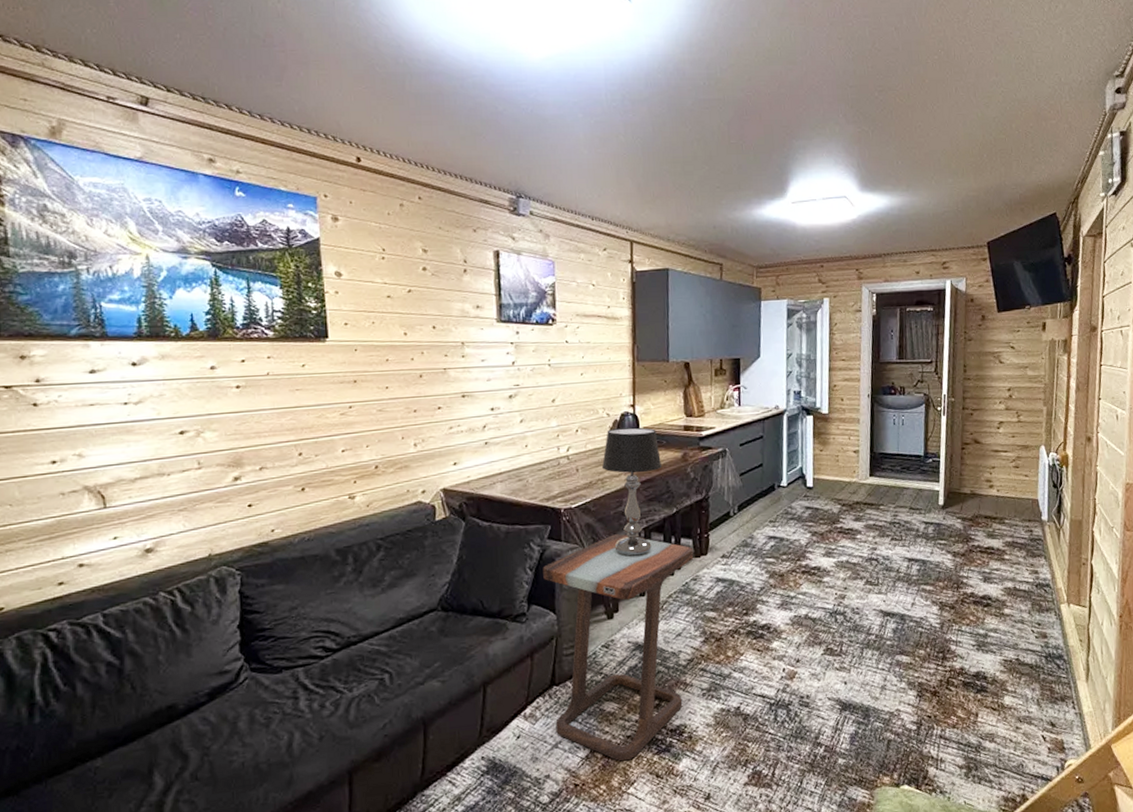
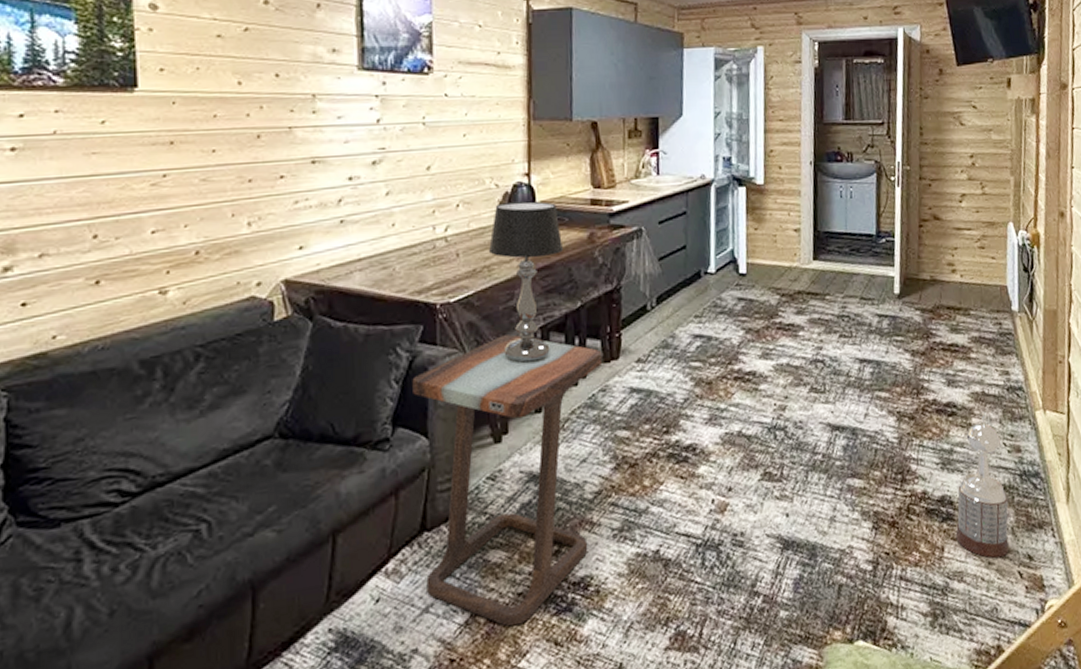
trophy: none [988,602,1035,724] -> present [955,410,1009,558]

